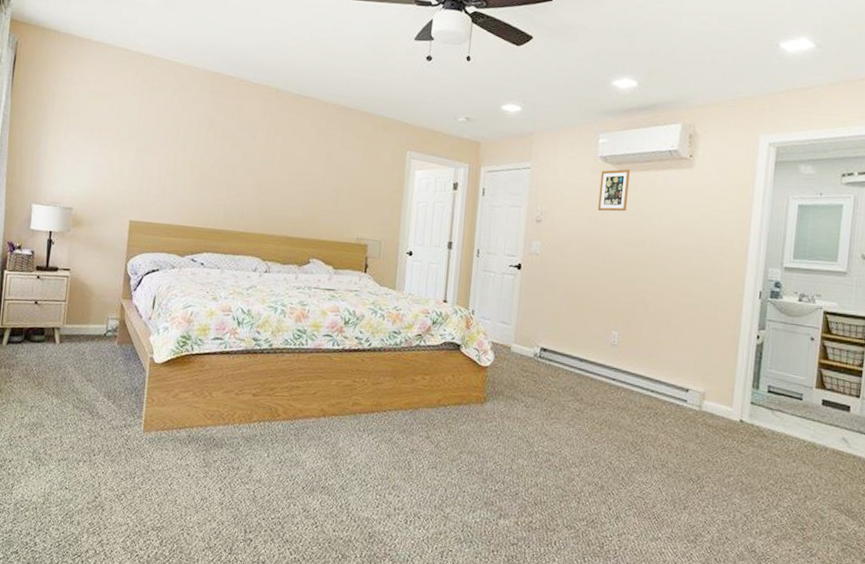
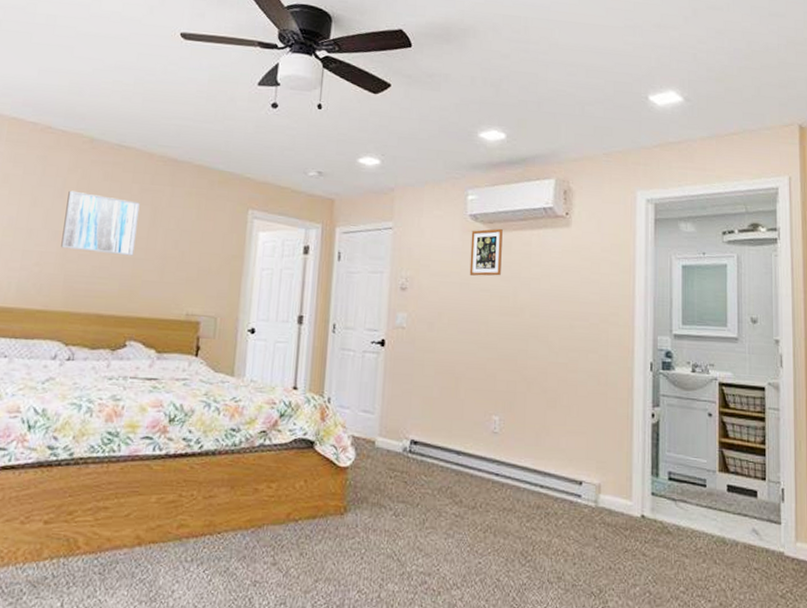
wall art: none [256,134,318,190] -> present [61,190,140,256]

